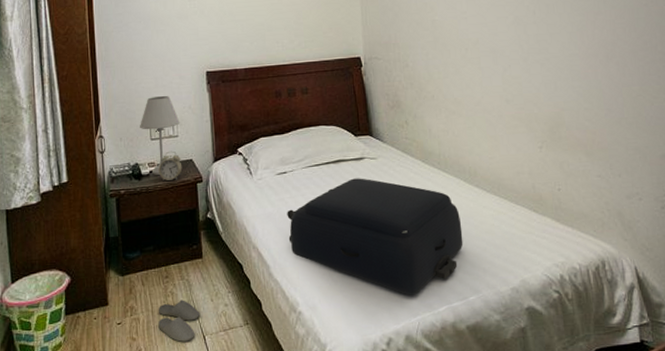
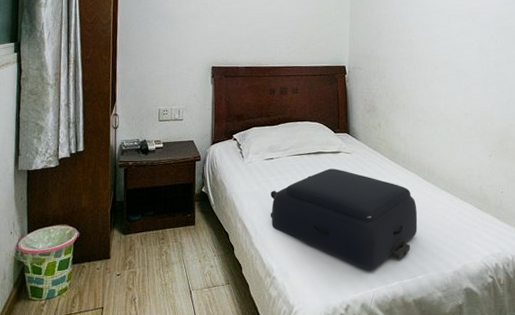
table lamp: present [140,96,180,176] -> none [150,84,186,152]
alarm clock: present [158,151,183,181] -> none [163,132,184,157]
slippers: present [158,300,201,342] -> none [152,259,189,294]

